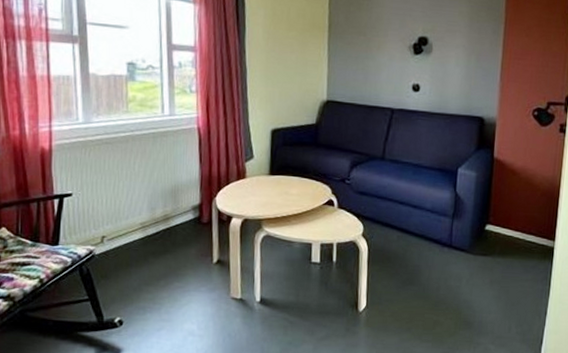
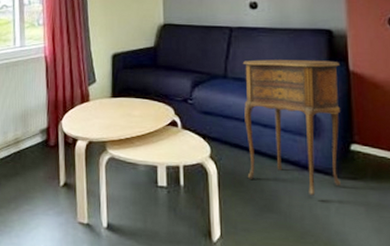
side table: none [394,142,486,270] -> present [242,59,341,196]

